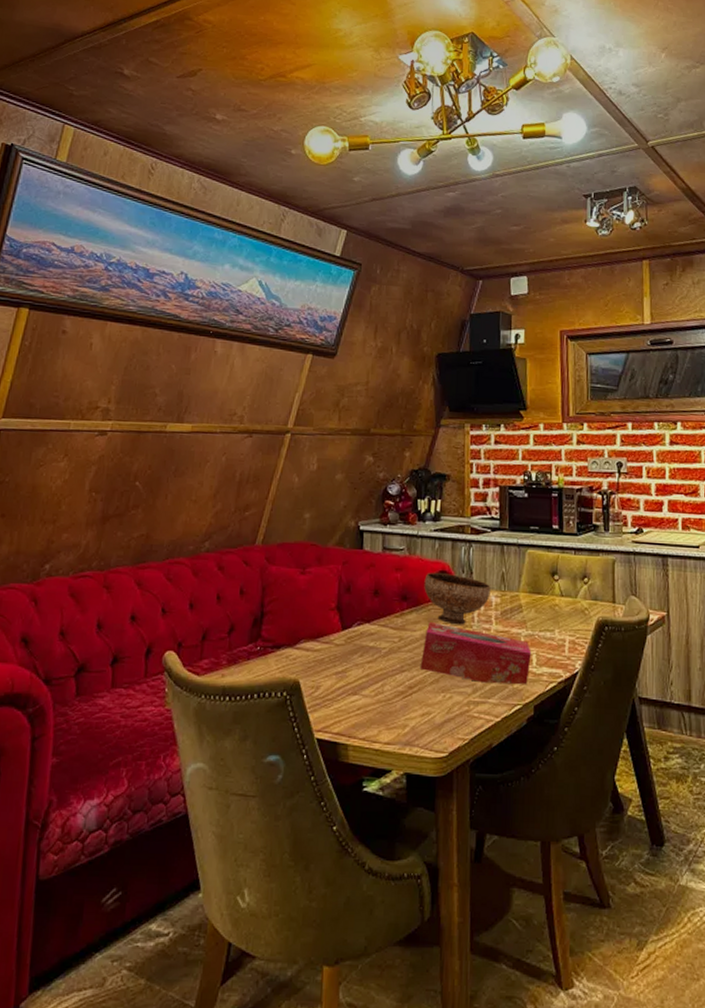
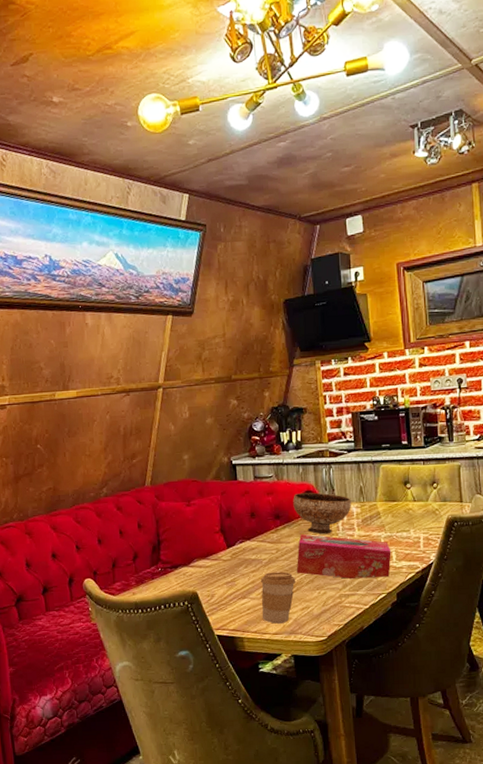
coffee cup: none [373,665,418,731] -> present [260,571,295,624]

